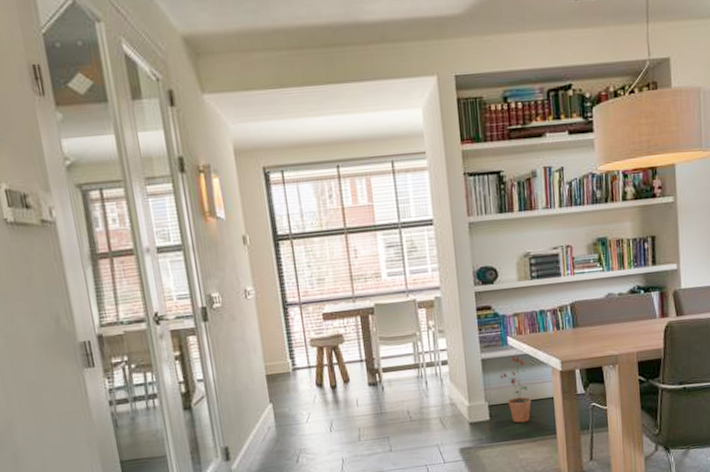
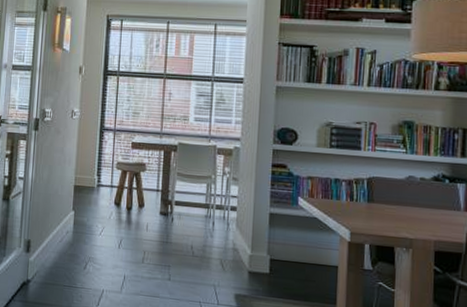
potted plant: present [499,355,531,423] -> none [285,216,314,285]

